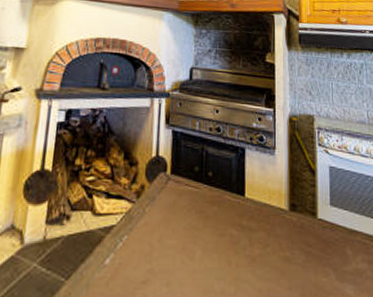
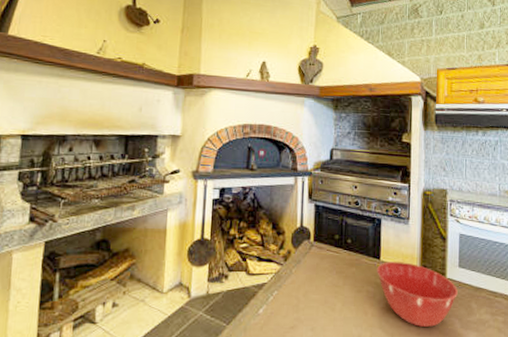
mixing bowl: none [241,199,331,279] -> present [377,261,458,327]

